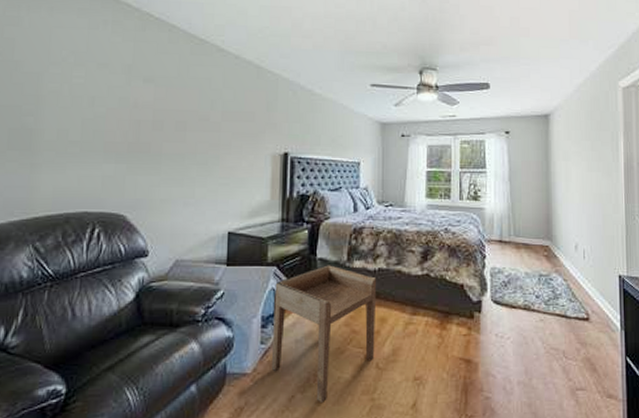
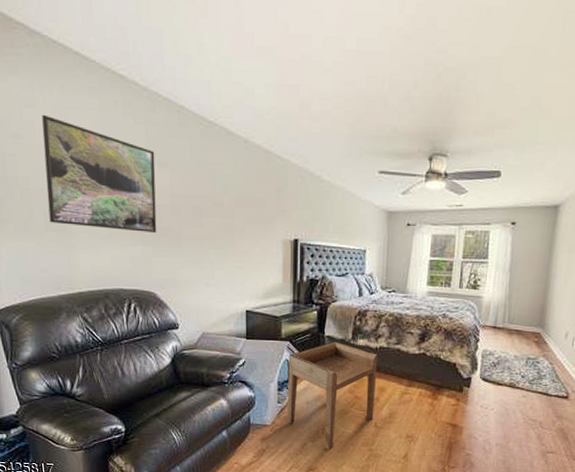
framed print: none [14,33,141,149] -> present [42,114,157,233]

